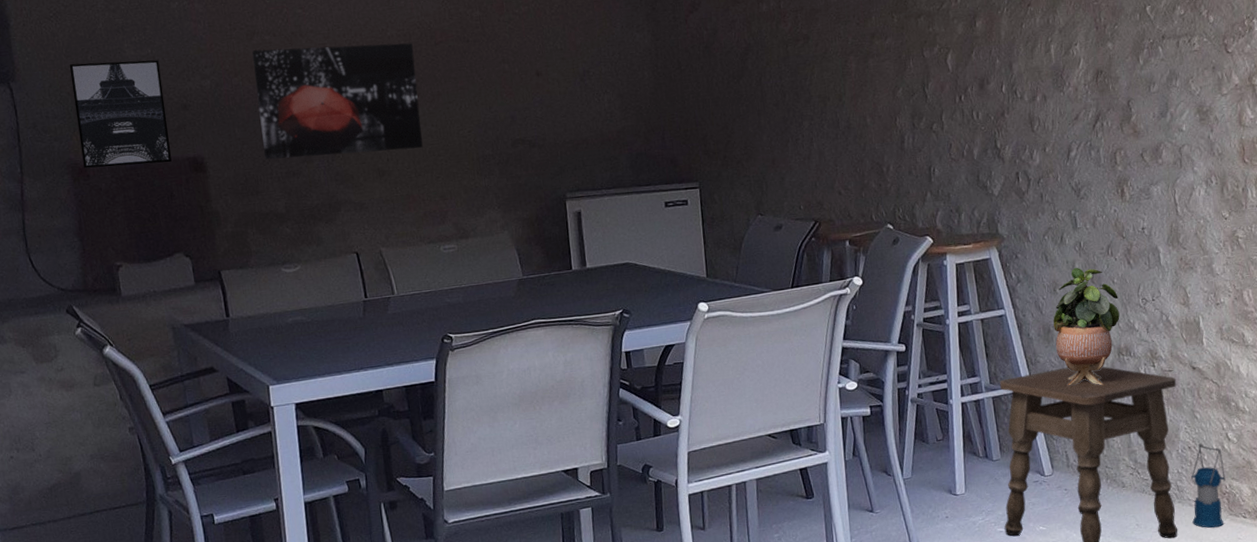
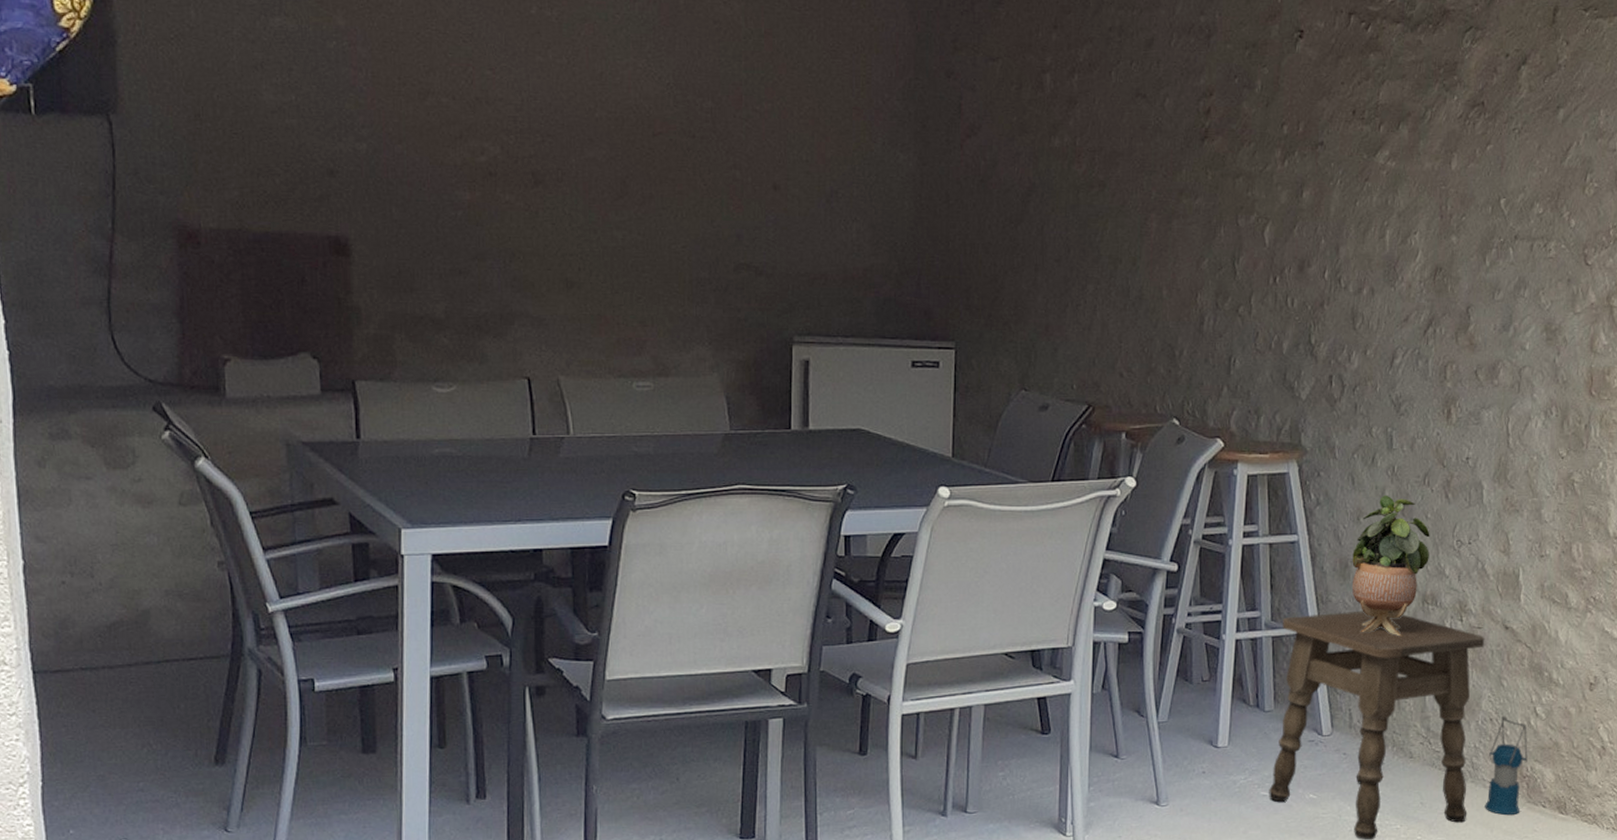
wall art: present [69,60,172,169] -> none [188,101,308,239]
wall art: present [252,43,423,160] -> none [423,114,626,259]

